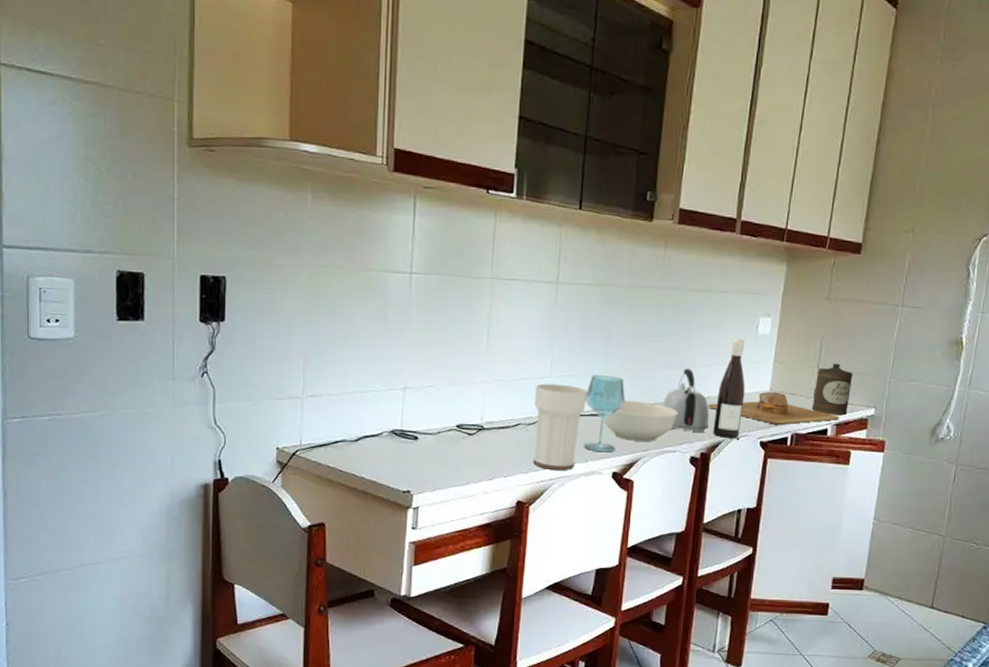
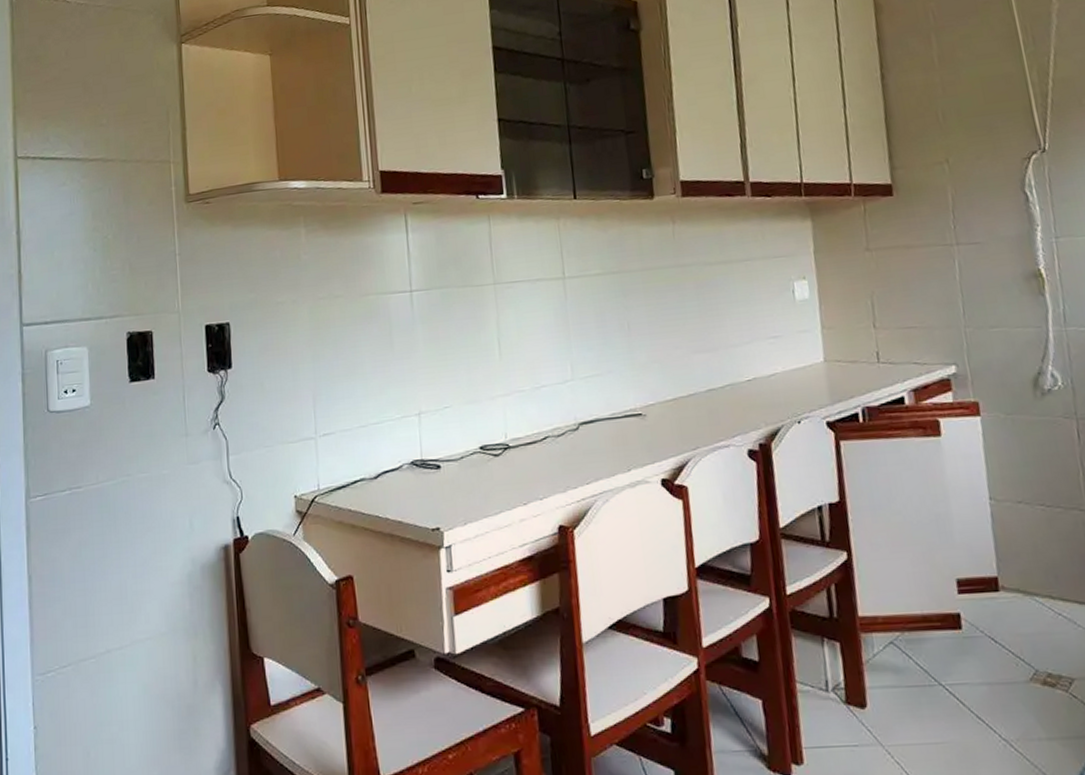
cup: present [533,383,588,470] -> none [558,386,618,485]
wine glass: present [584,375,625,453] -> none [614,369,661,458]
bowl: present [603,399,678,442] -> none [640,393,724,440]
kettle: present [662,368,709,433] -> none [702,349,762,422]
cutting board: present [708,391,840,425] -> none [756,361,916,400]
bottle: present [713,338,745,438] -> none [763,308,800,423]
canister: present [811,363,853,416] -> none [875,319,923,380]

